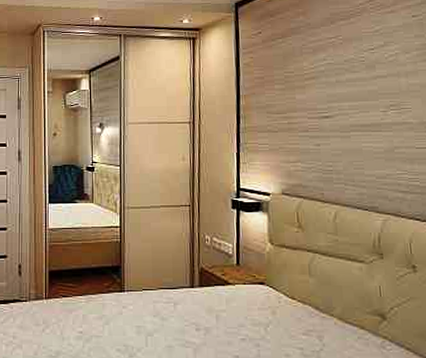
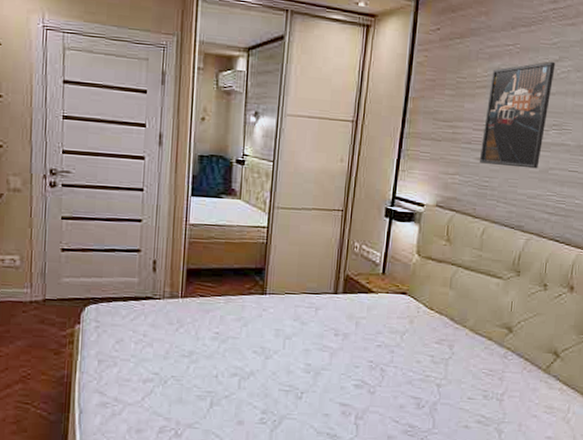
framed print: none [318,47,383,150] -> present [479,61,556,169]

